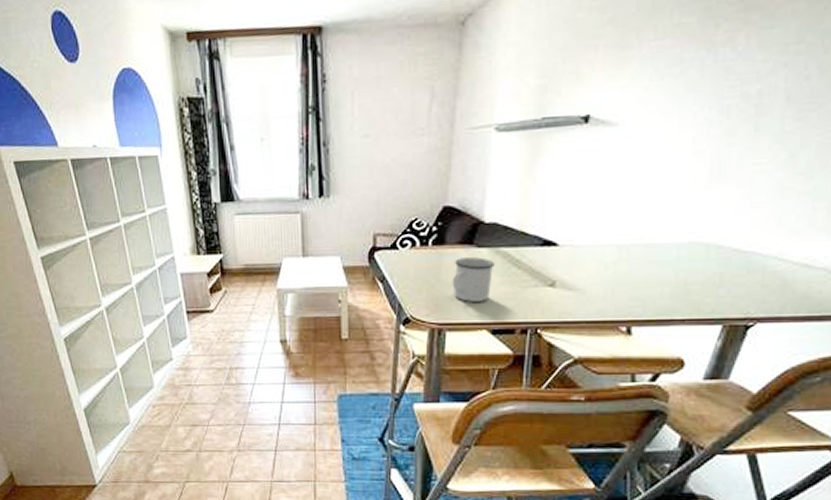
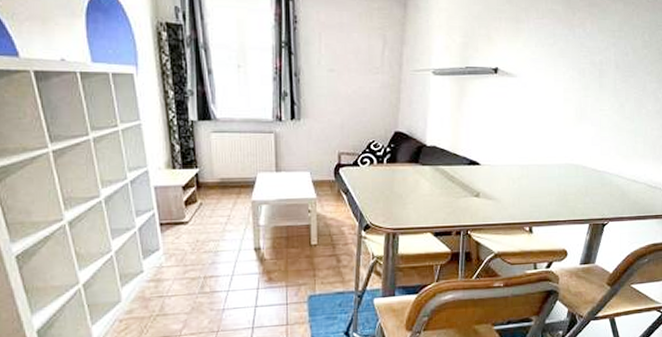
mug: present [452,257,495,302] -> none [403,173,435,210]

